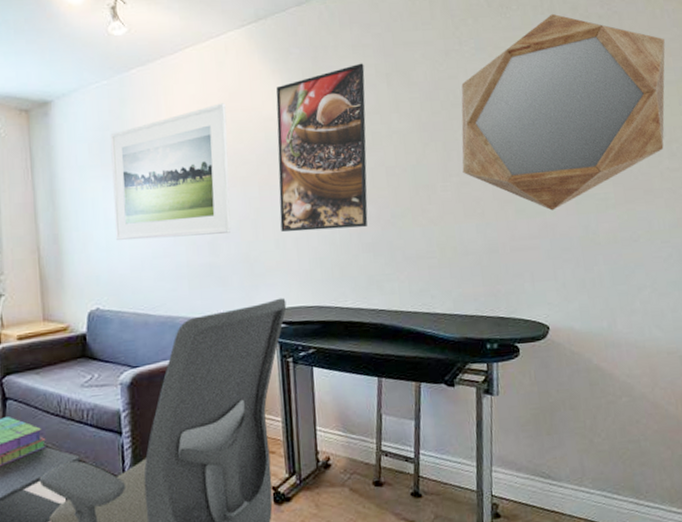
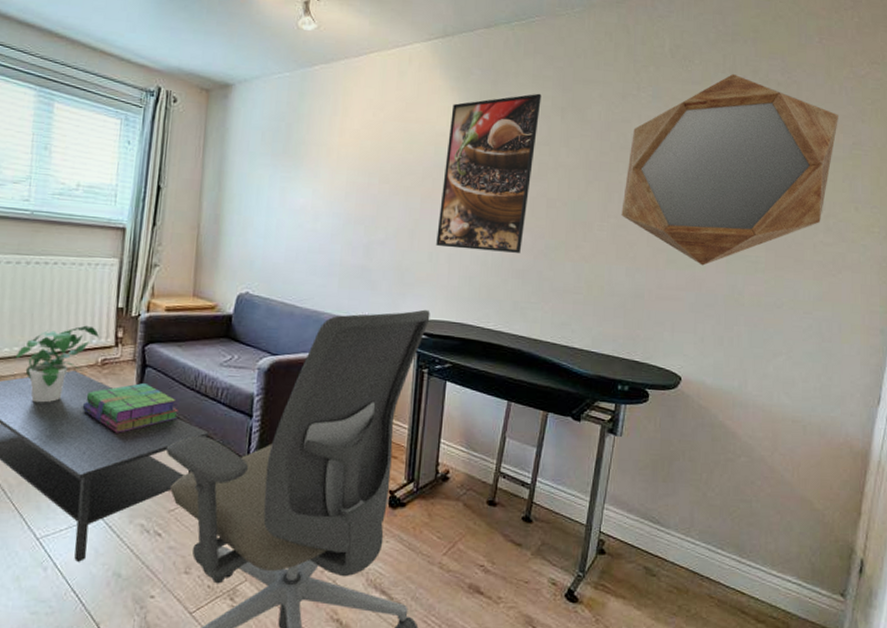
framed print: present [110,103,231,241] -> none [276,111,401,239]

